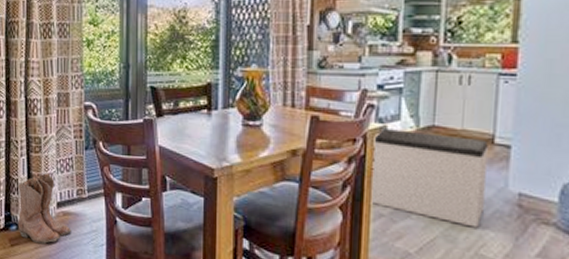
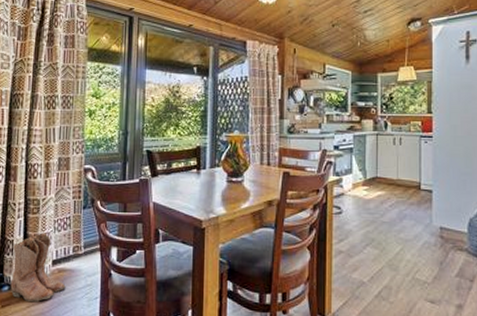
bench: present [372,127,490,228] -> none [333,179,418,257]

